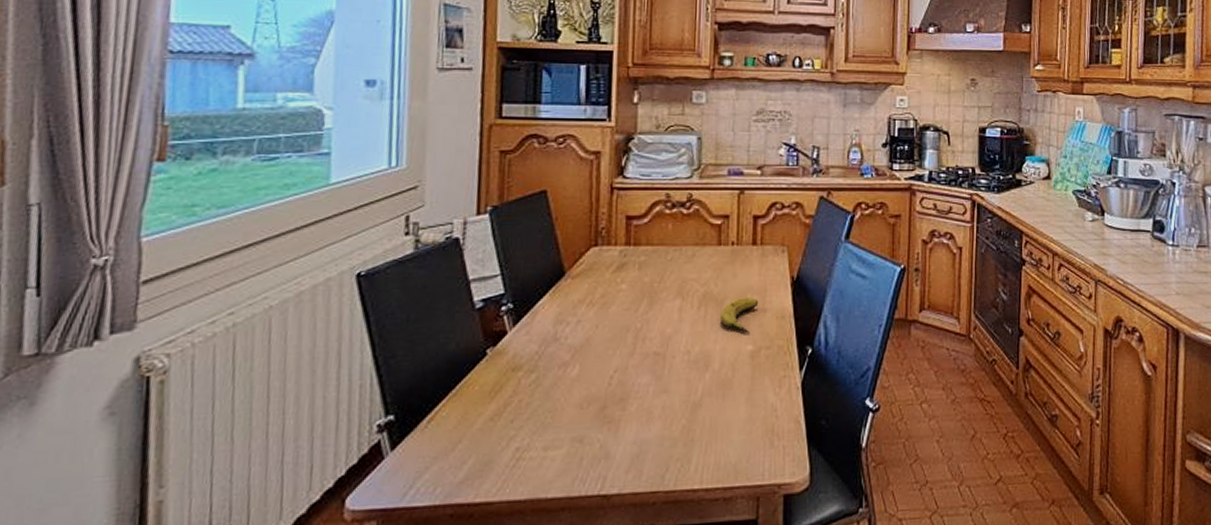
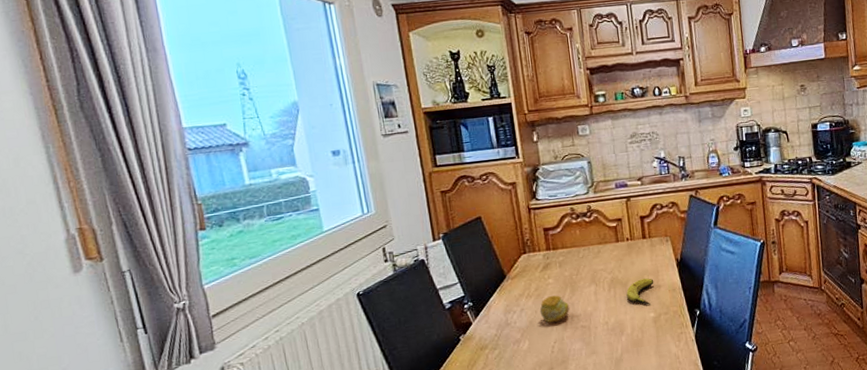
fruit: none [602,307,642,344] -> present [539,295,569,323]

